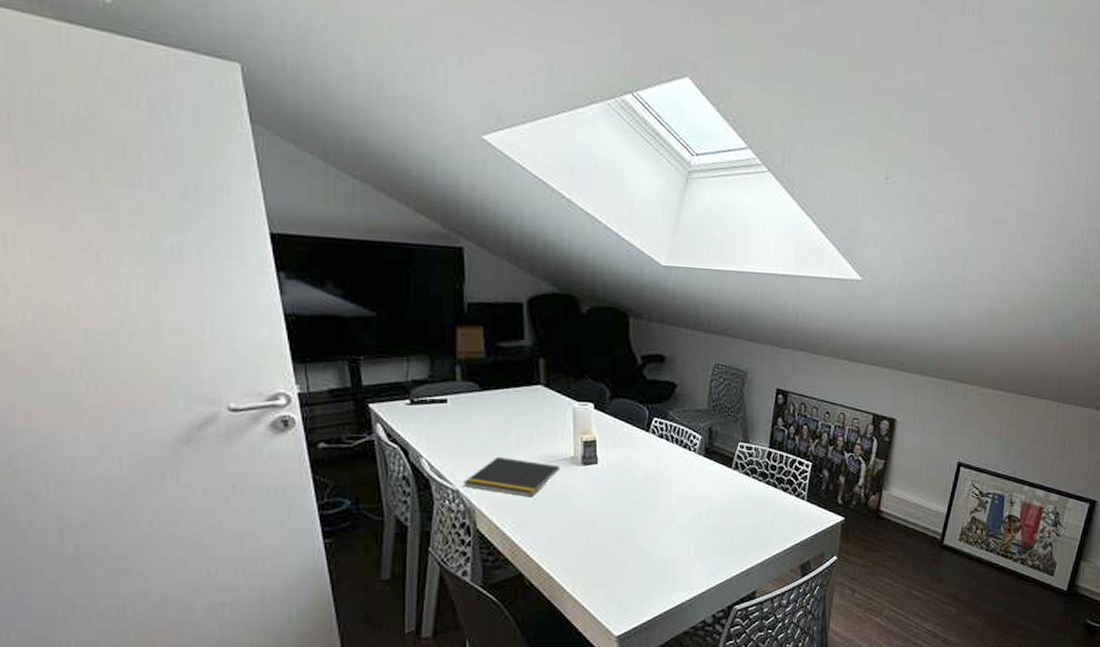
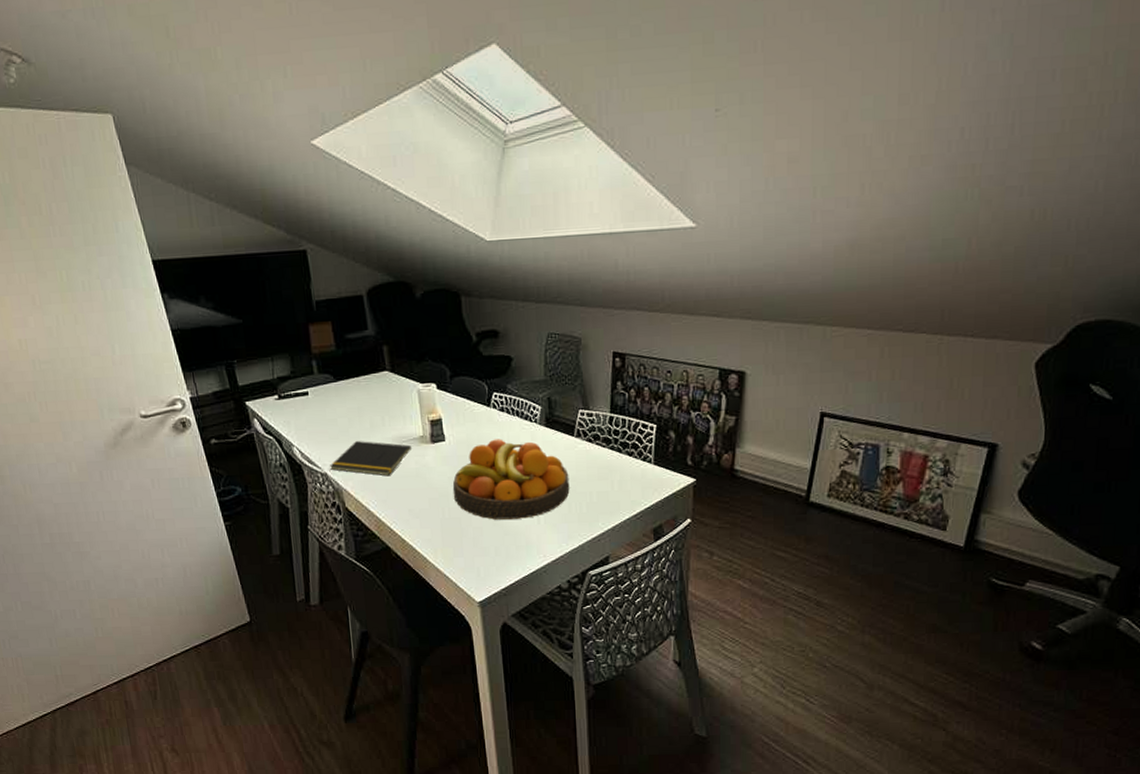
fruit bowl: none [600,465,724,549] -> present [452,439,570,520]

